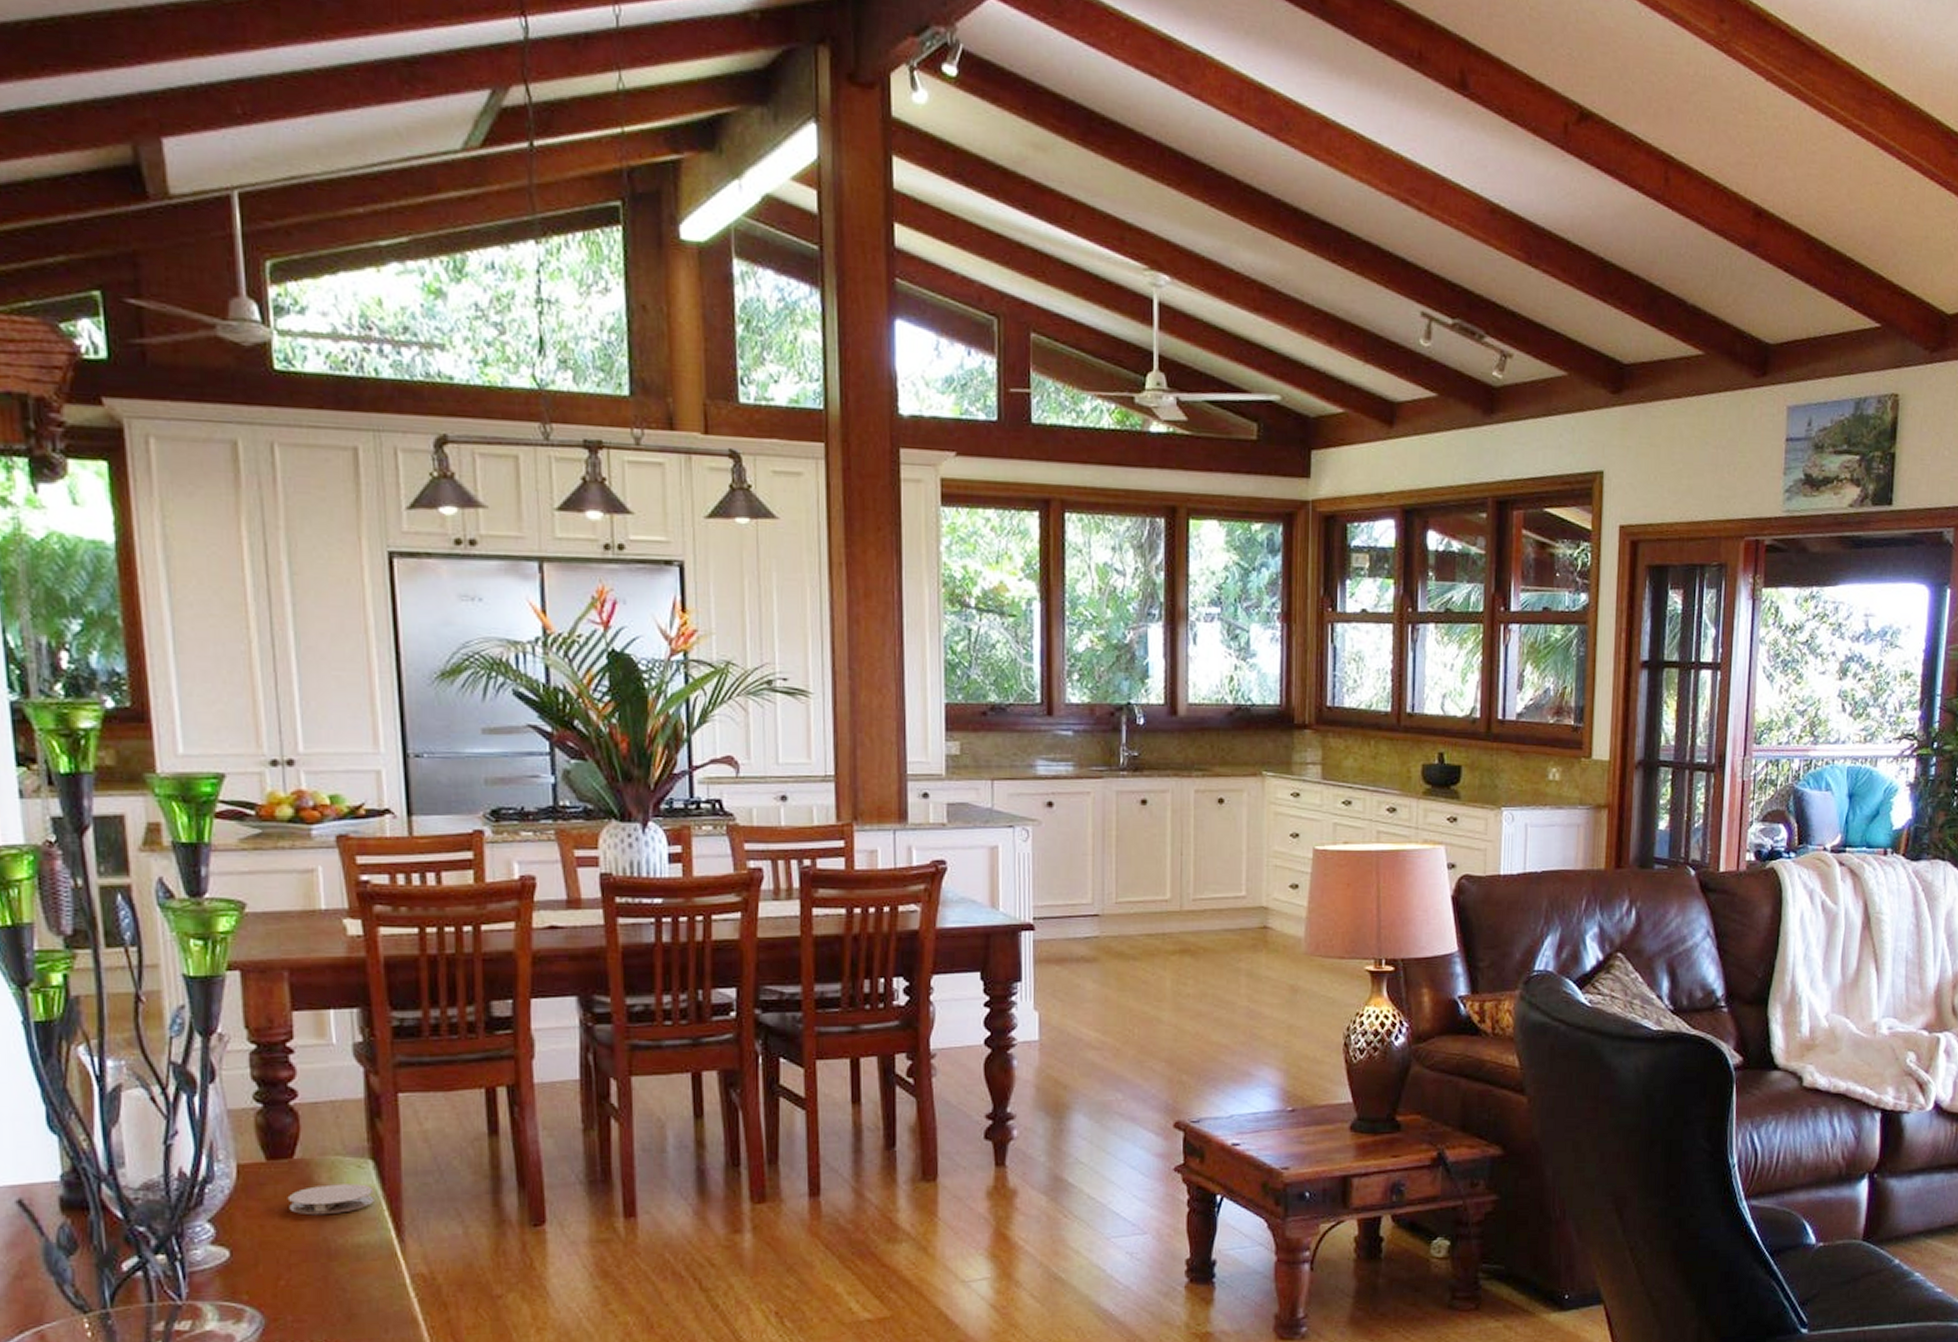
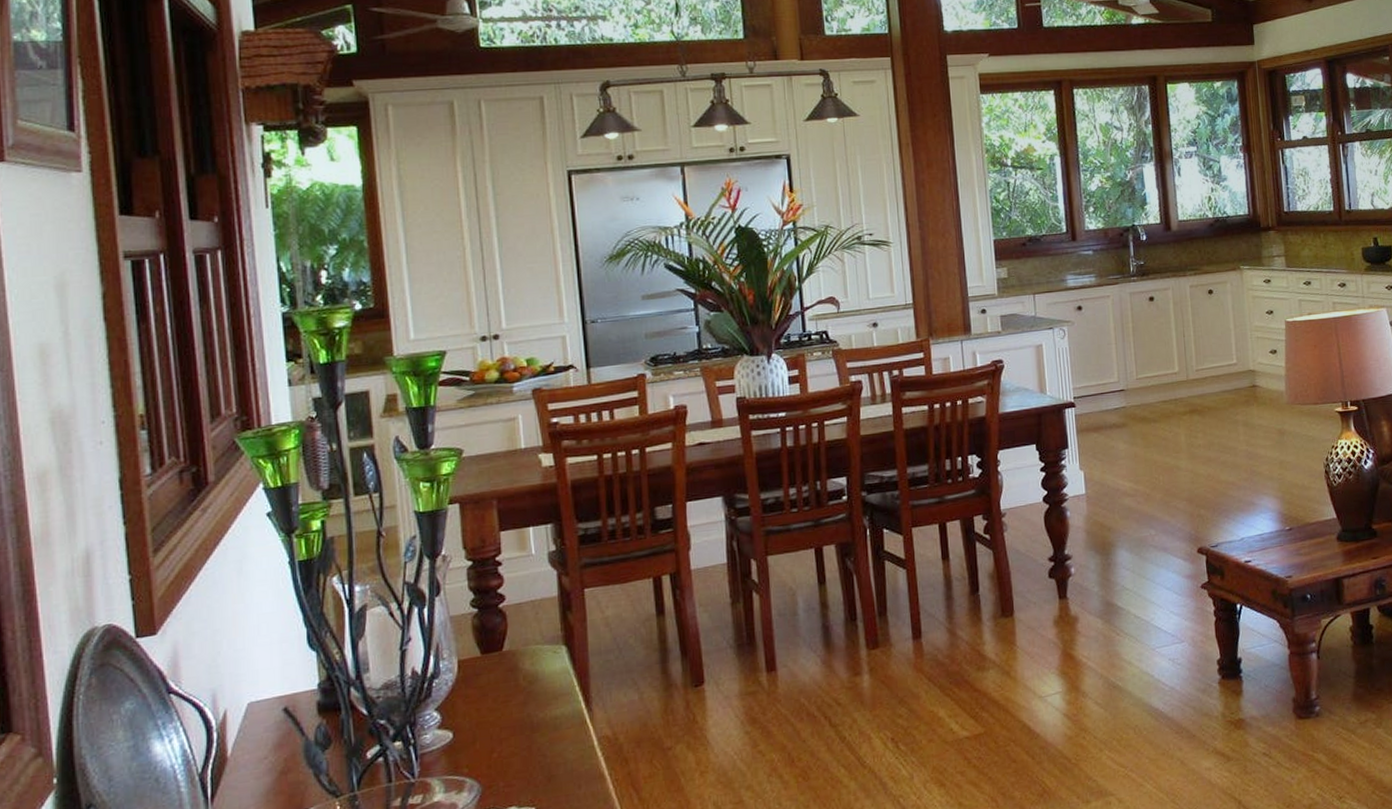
coaster: present [287,1184,374,1216] -> none [498,666,567,697]

